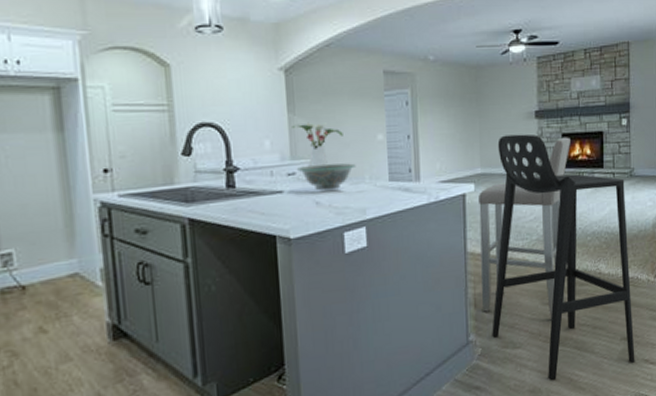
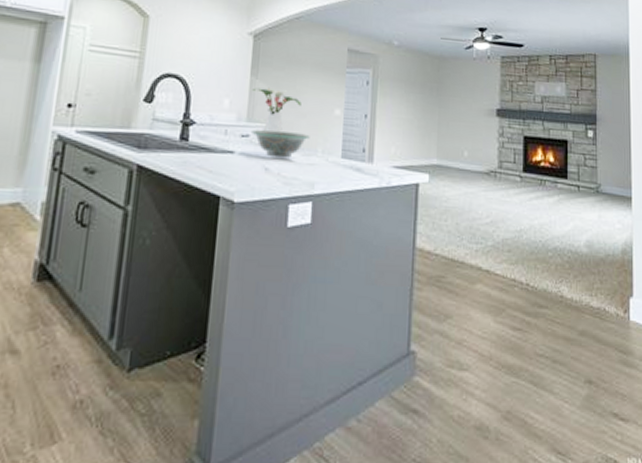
bar stool: present [479,137,570,321] -> none [428,140,533,344]
bar stool: present [492,134,635,381] -> none [436,129,602,420]

